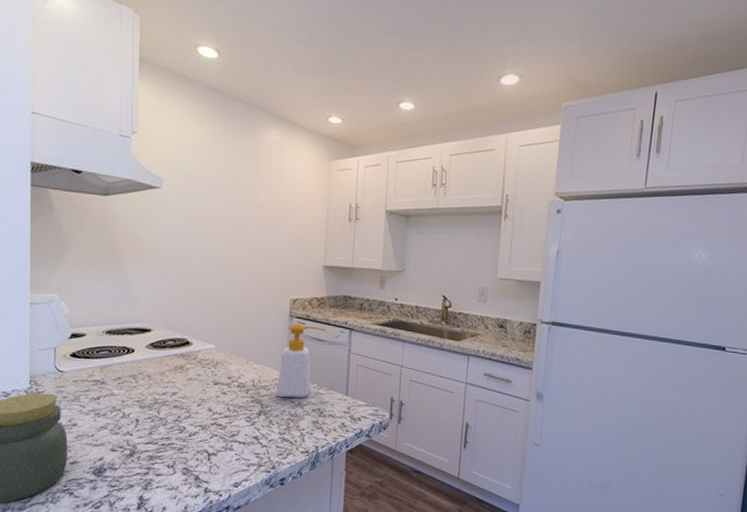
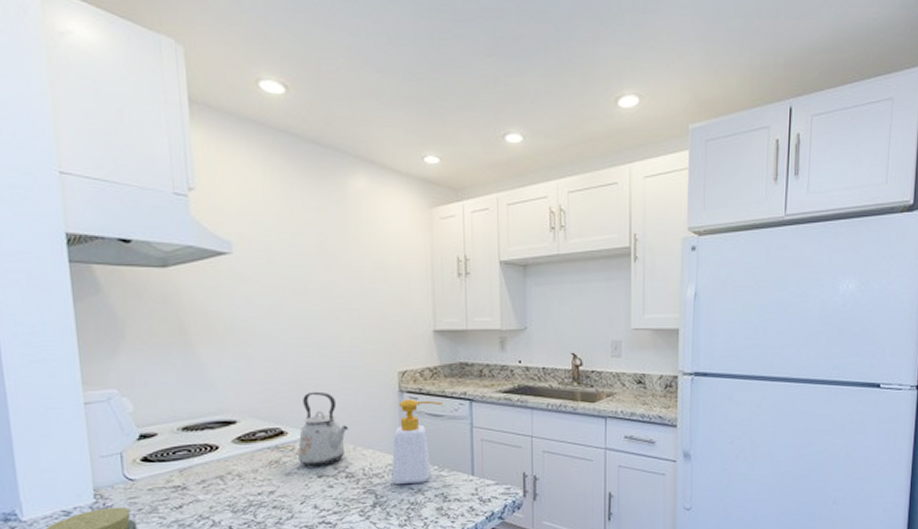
kettle: none [200,310,244,375] -> present [298,391,349,467]

